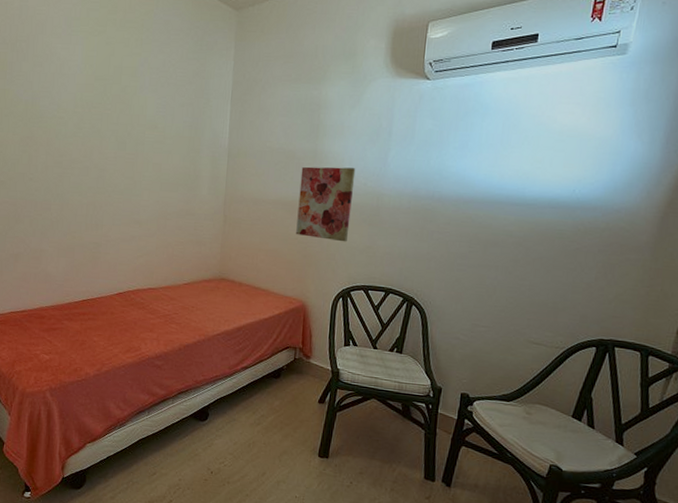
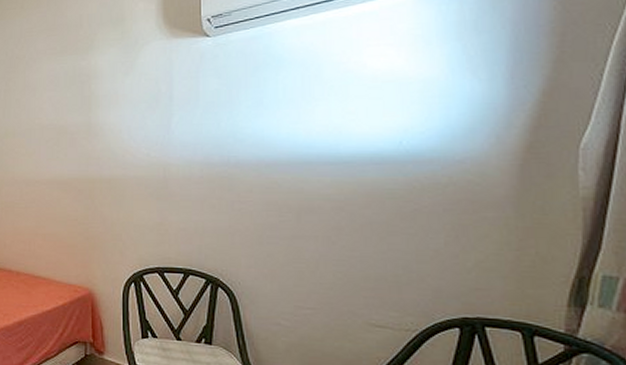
wall art: present [296,166,356,242] -> none [75,138,136,220]

